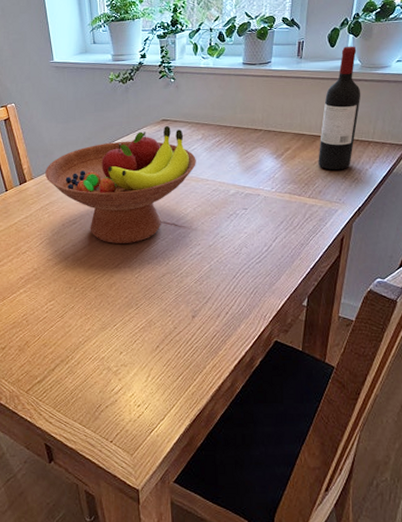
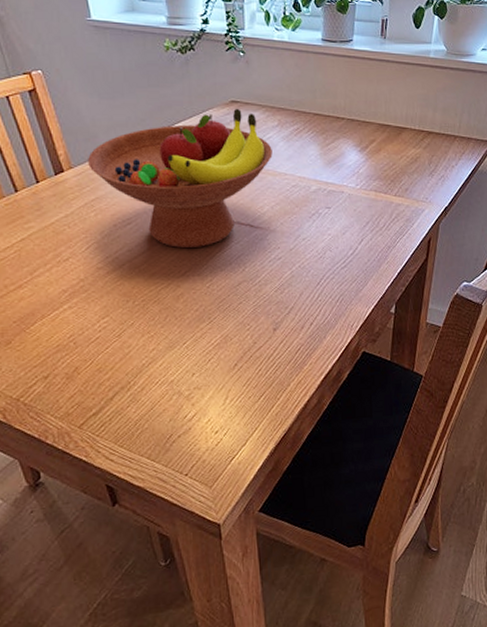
wine bottle: present [318,46,361,171] -> none [404,28,447,167]

